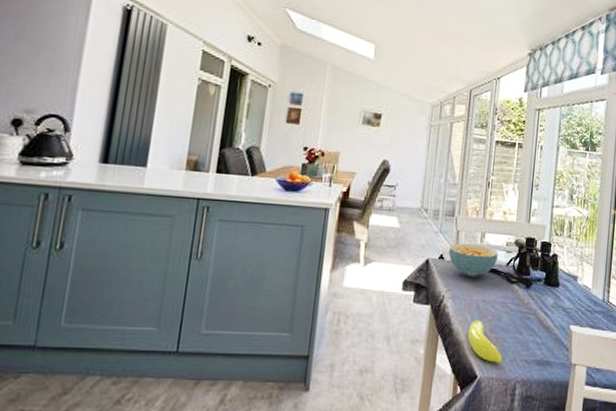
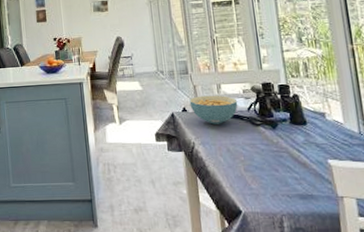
banana: present [467,320,502,363] -> none [223,161,263,199]

